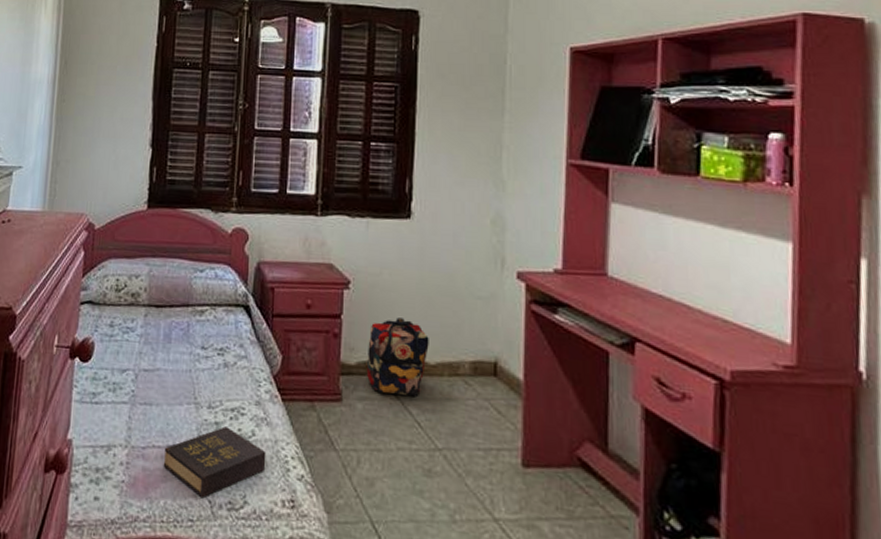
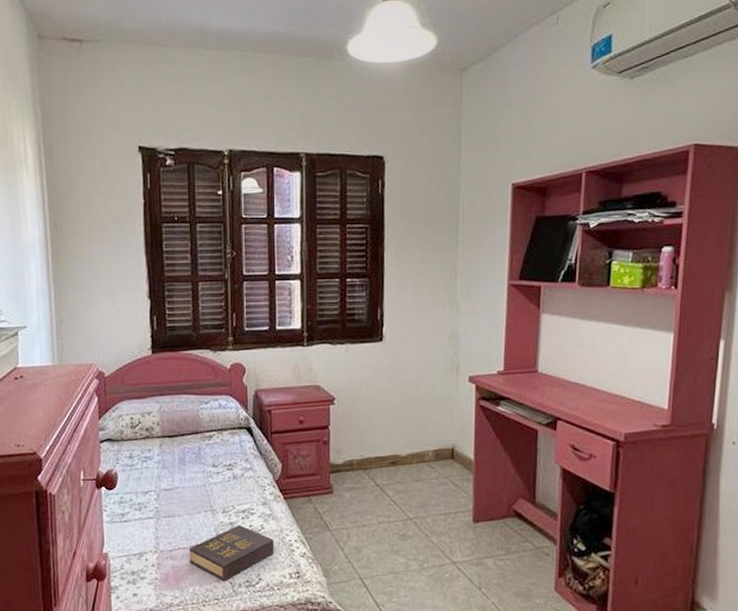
backpack: present [366,318,429,396] -> none [351,423,401,483]

